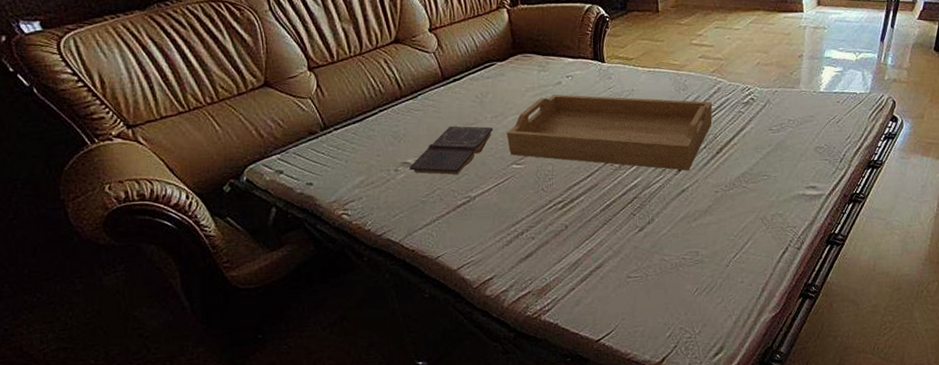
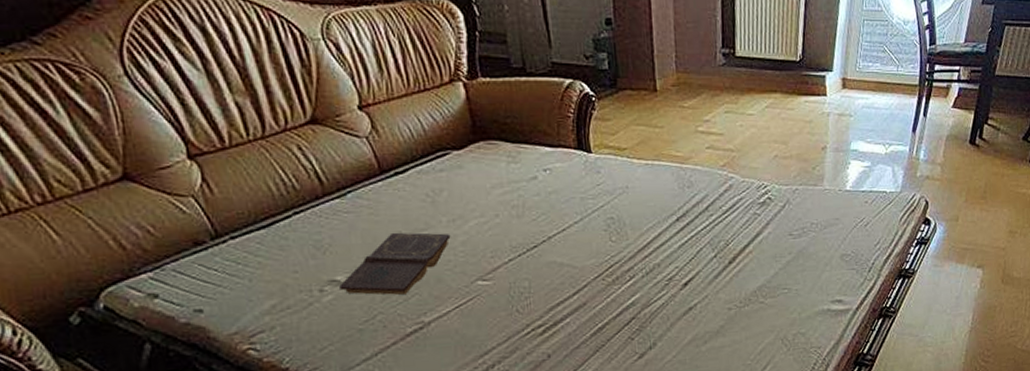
serving tray: present [507,94,713,171] -> none [468,192,724,284]

